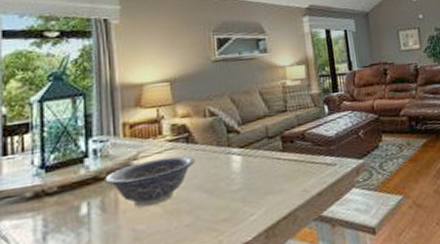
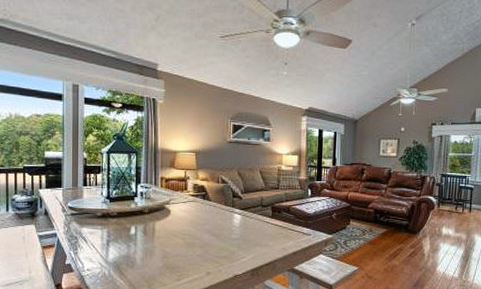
decorative bowl: present [105,155,195,207] -> none [147,206,208,237]

